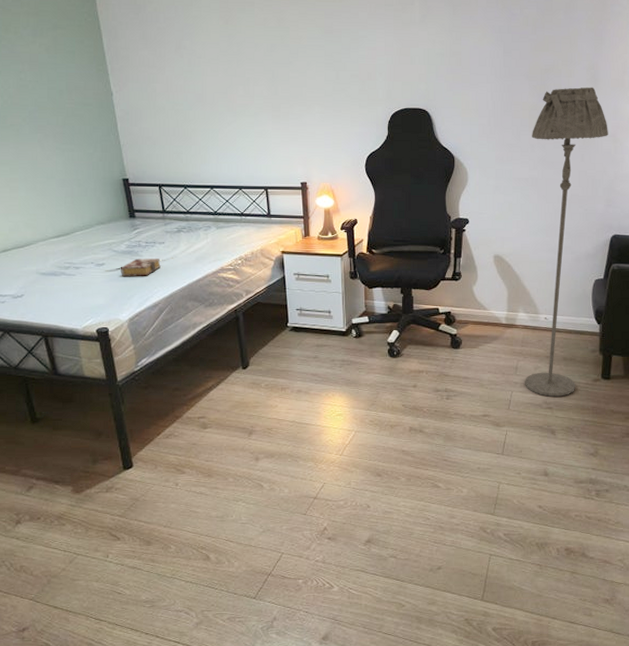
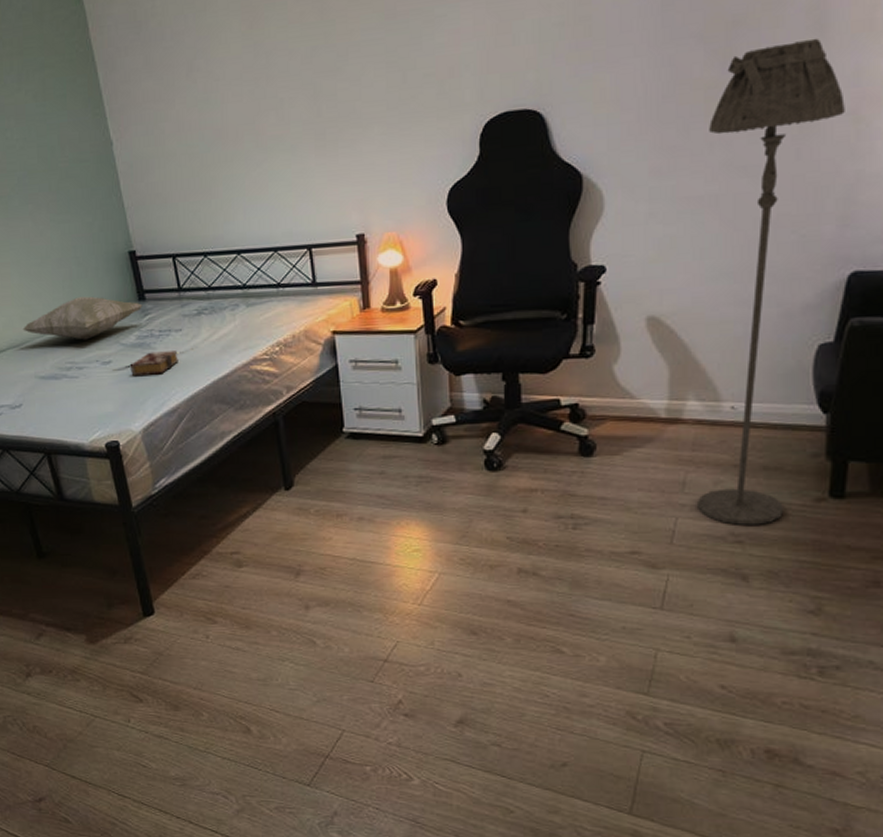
decorative pillow: none [27,211,133,246] -> present [23,296,143,340]

